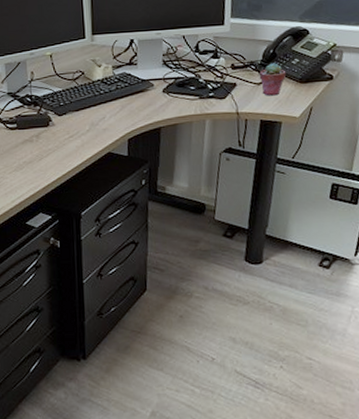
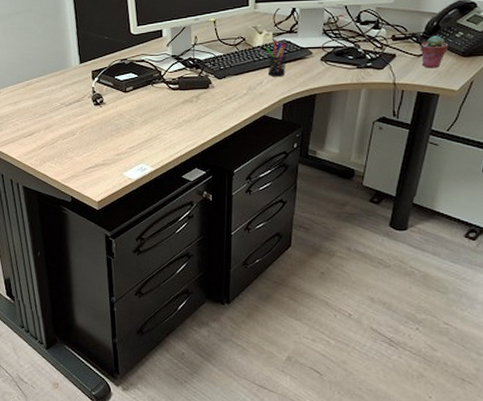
pen holder: none [106,72,128,111] -> present [266,40,286,77]

